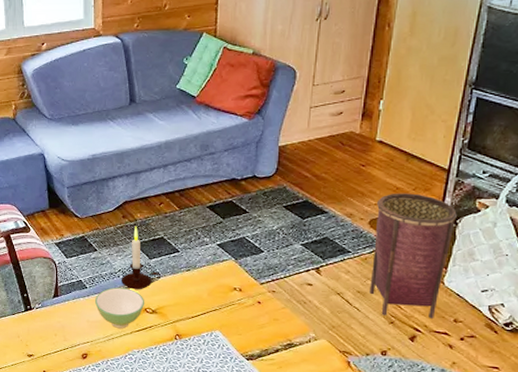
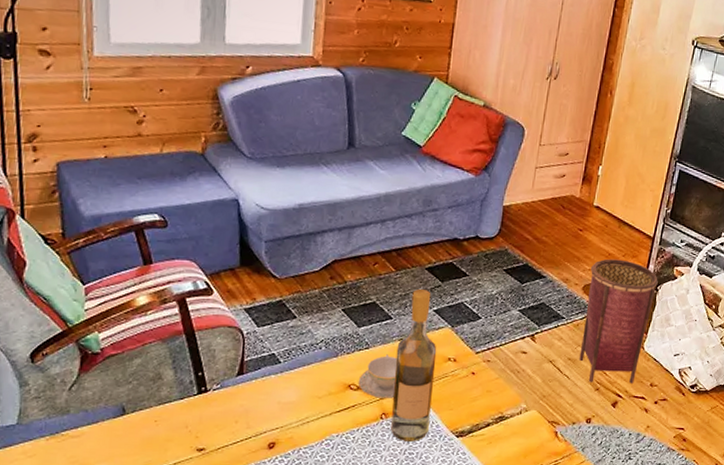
bowl: present [95,287,145,328] -> none [289,361,350,409]
candle: present [120,226,160,290] -> none [322,288,369,364]
teacup: none [153,283,186,322] -> present [358,354,397,399]
bottle: none [184,225,223,361] -> present [390,288,437,441]

